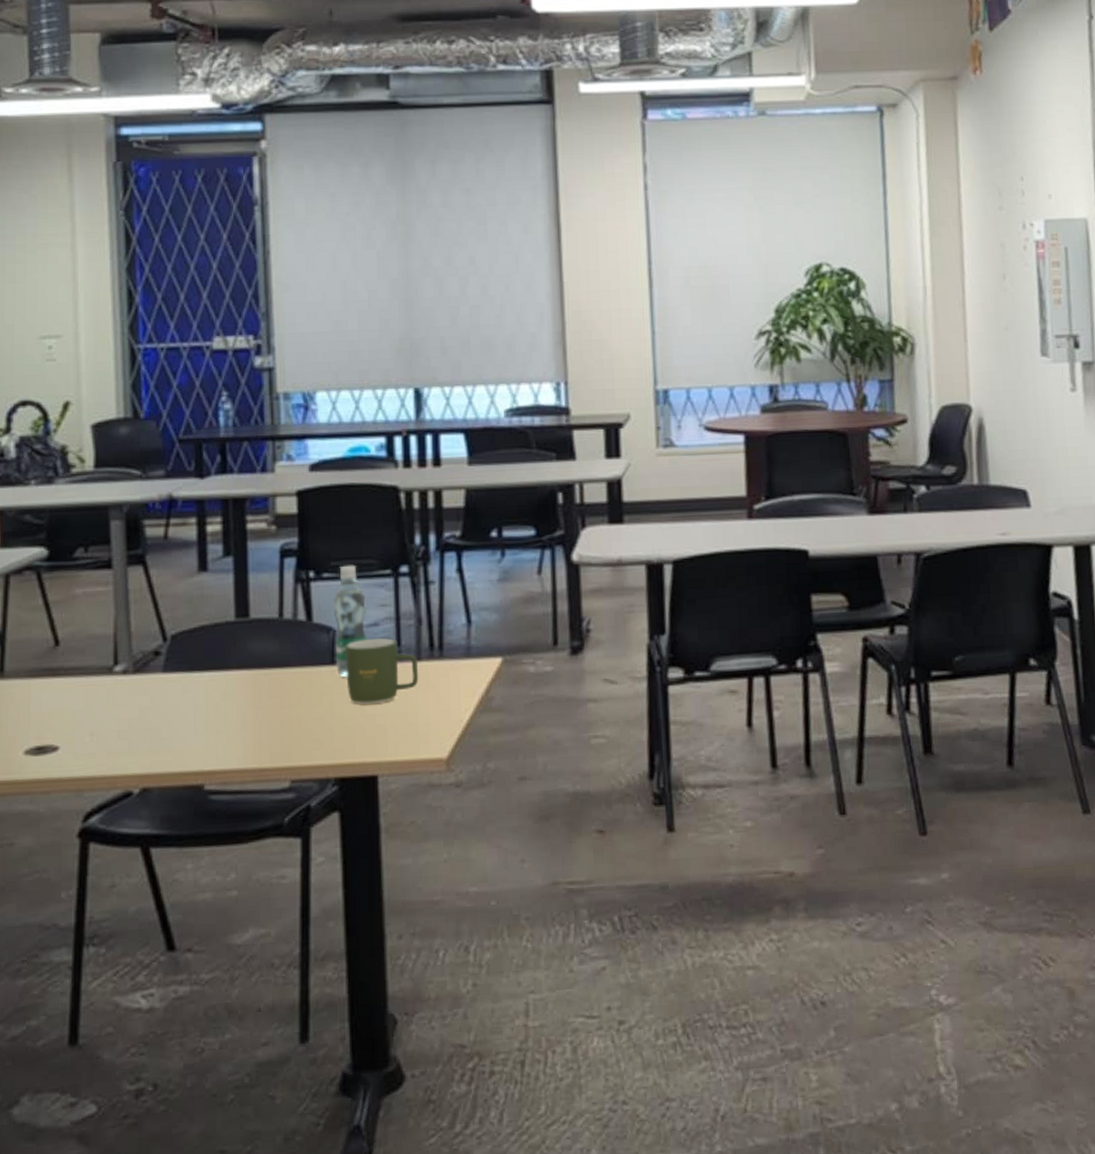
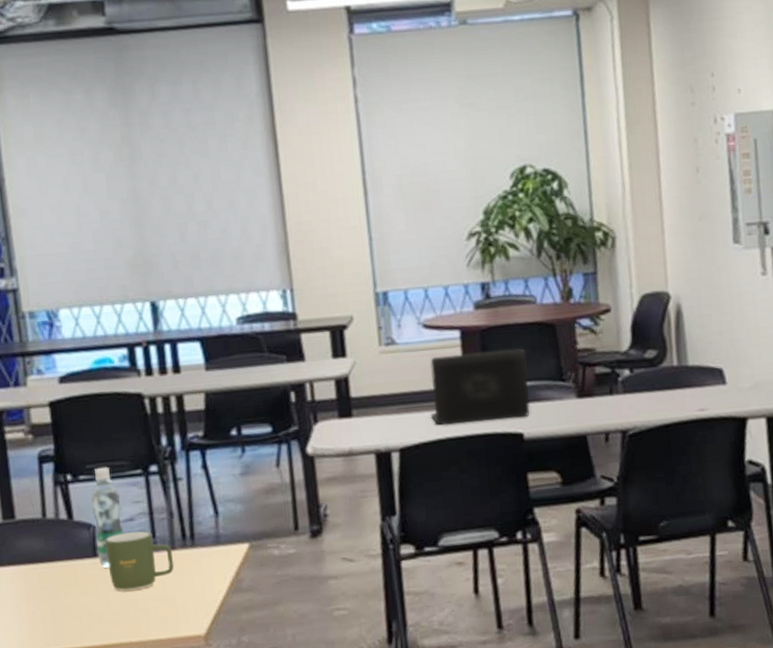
laptop: none [708,457,817,536] -> present [430,348,531,425]

